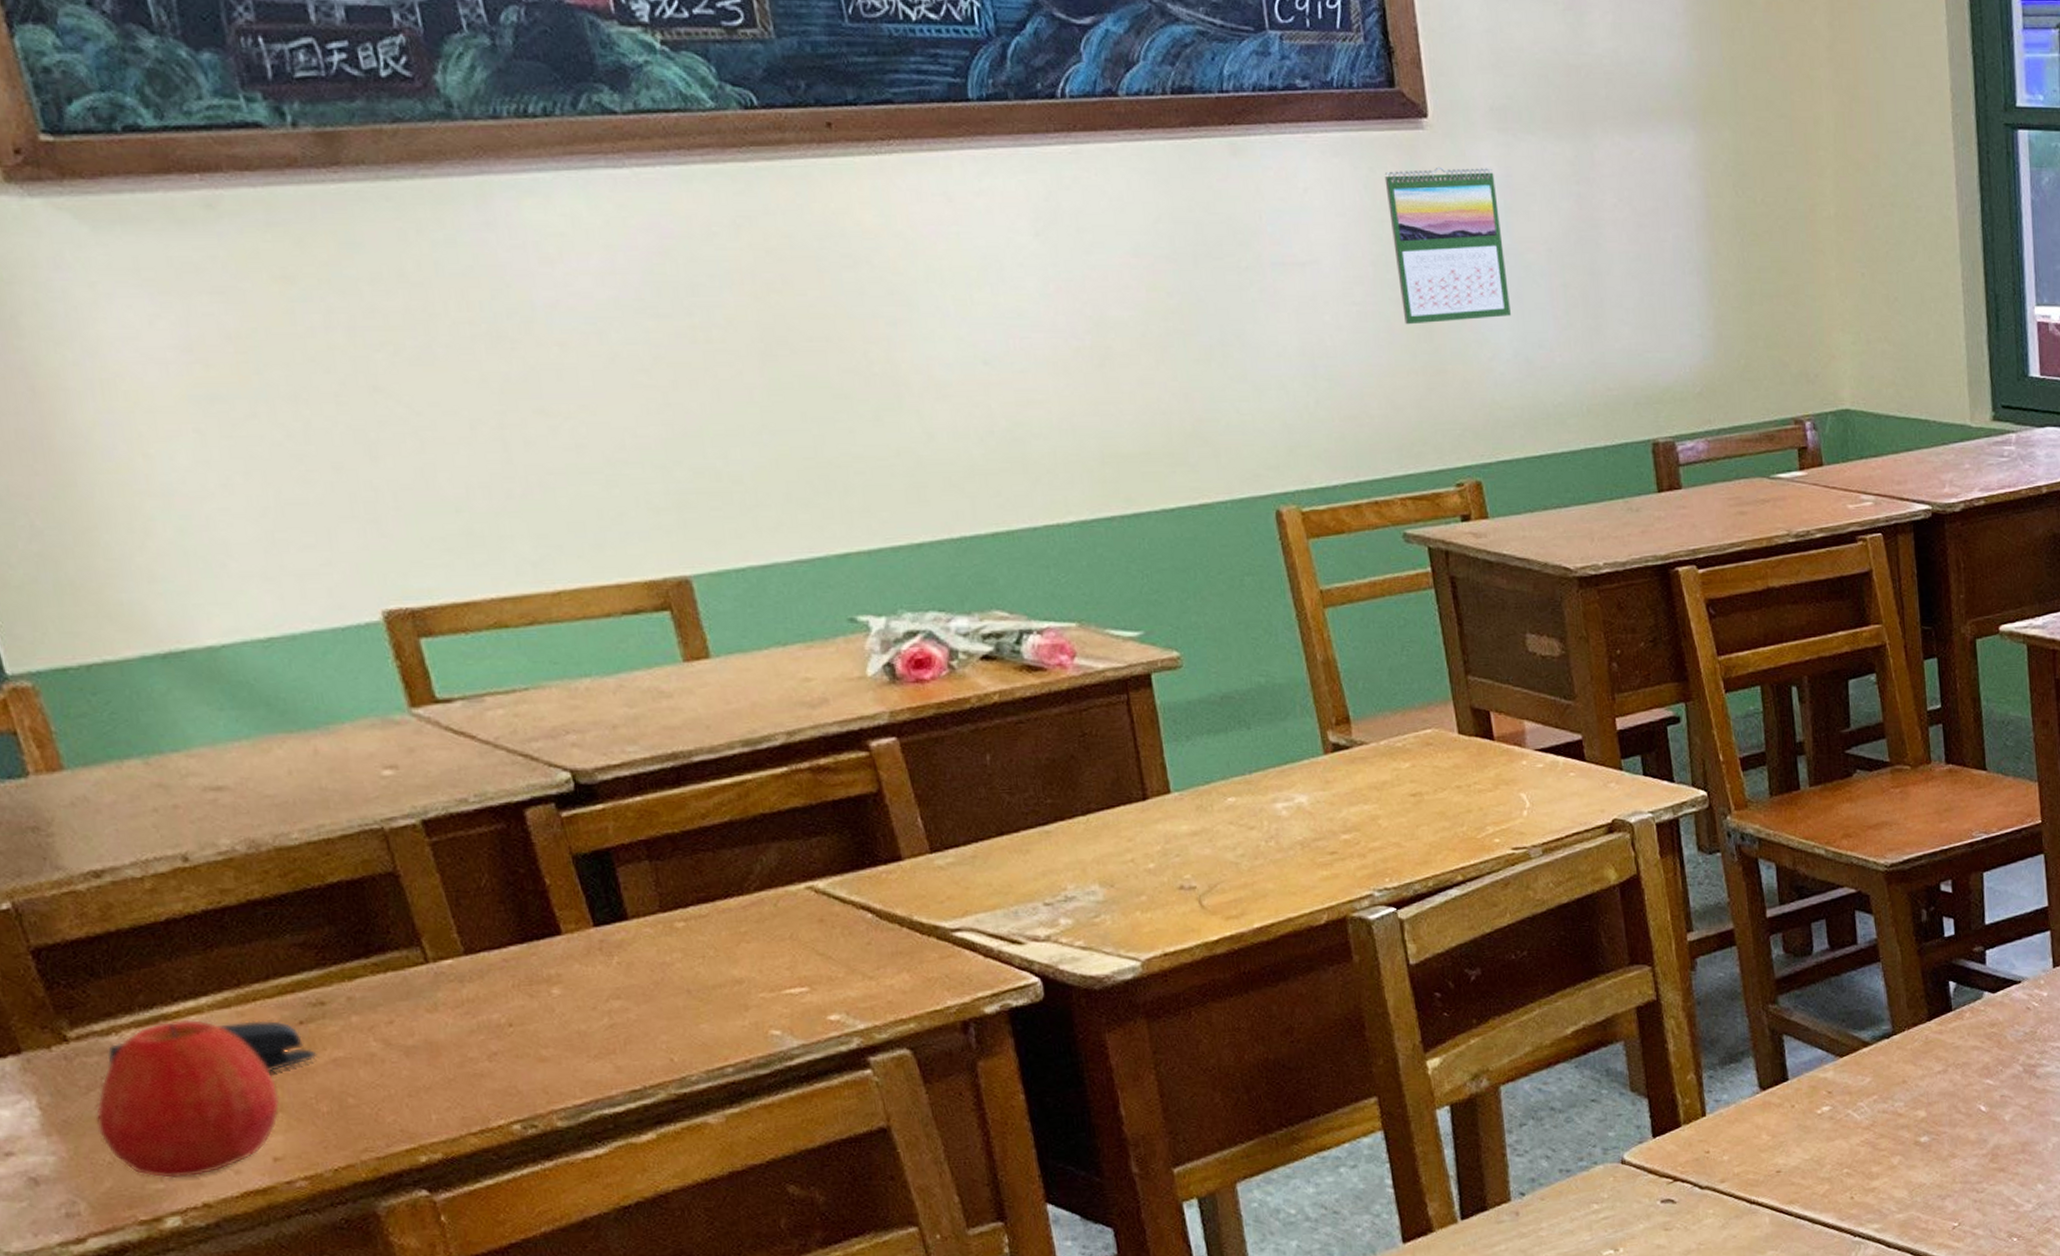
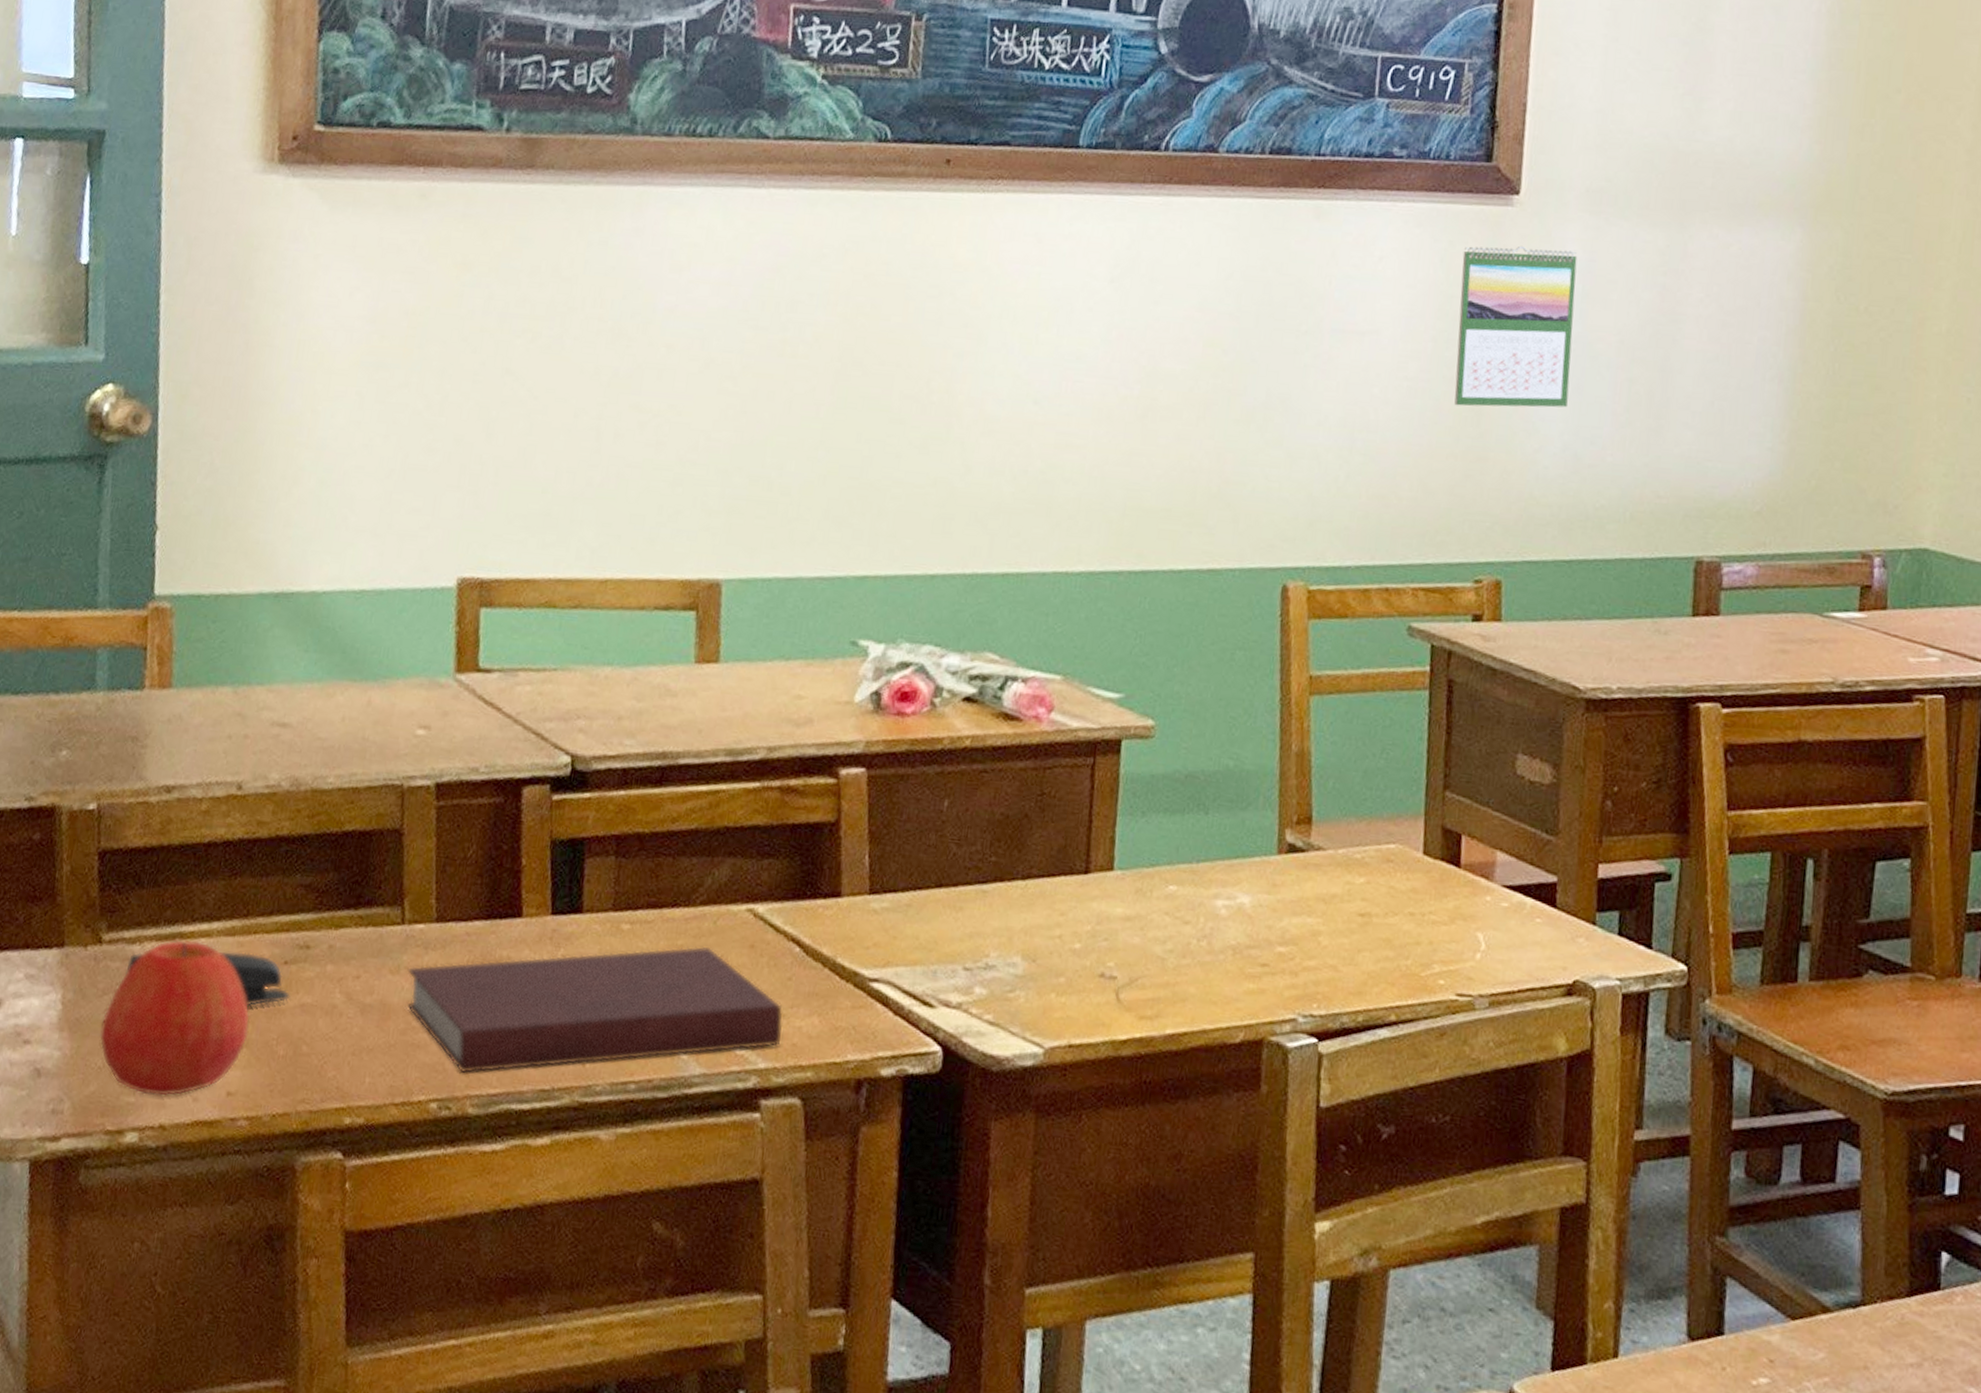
notebook: none [446,929,874,1091] -> present [406,946,784,1073]

